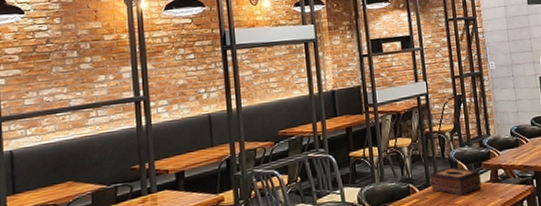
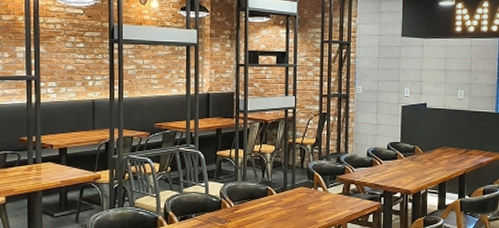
tissue box: present [430,167,482,196] -> none [287,177,334,203]

